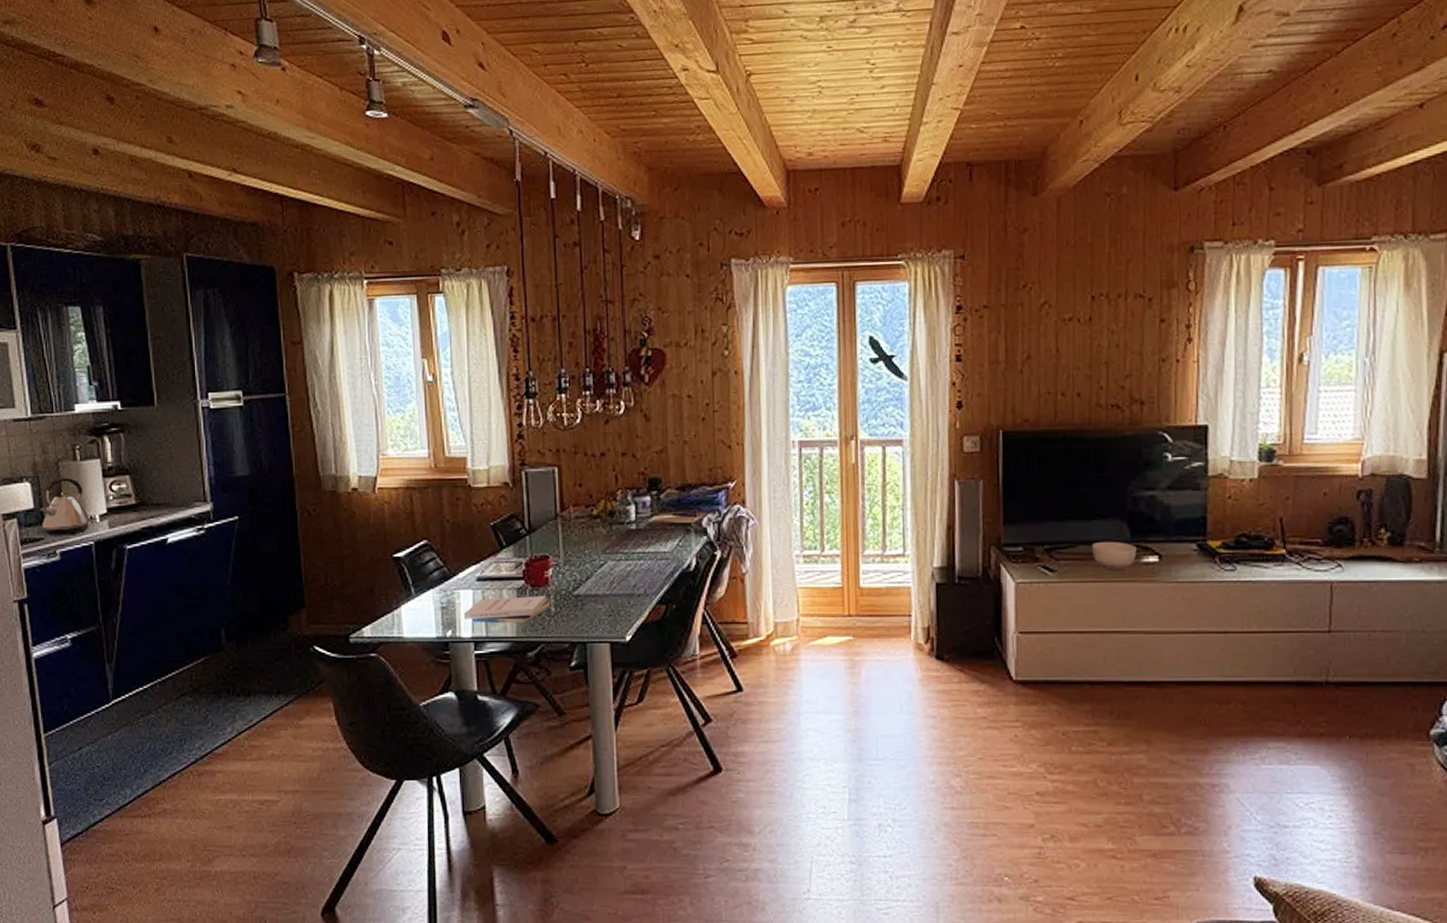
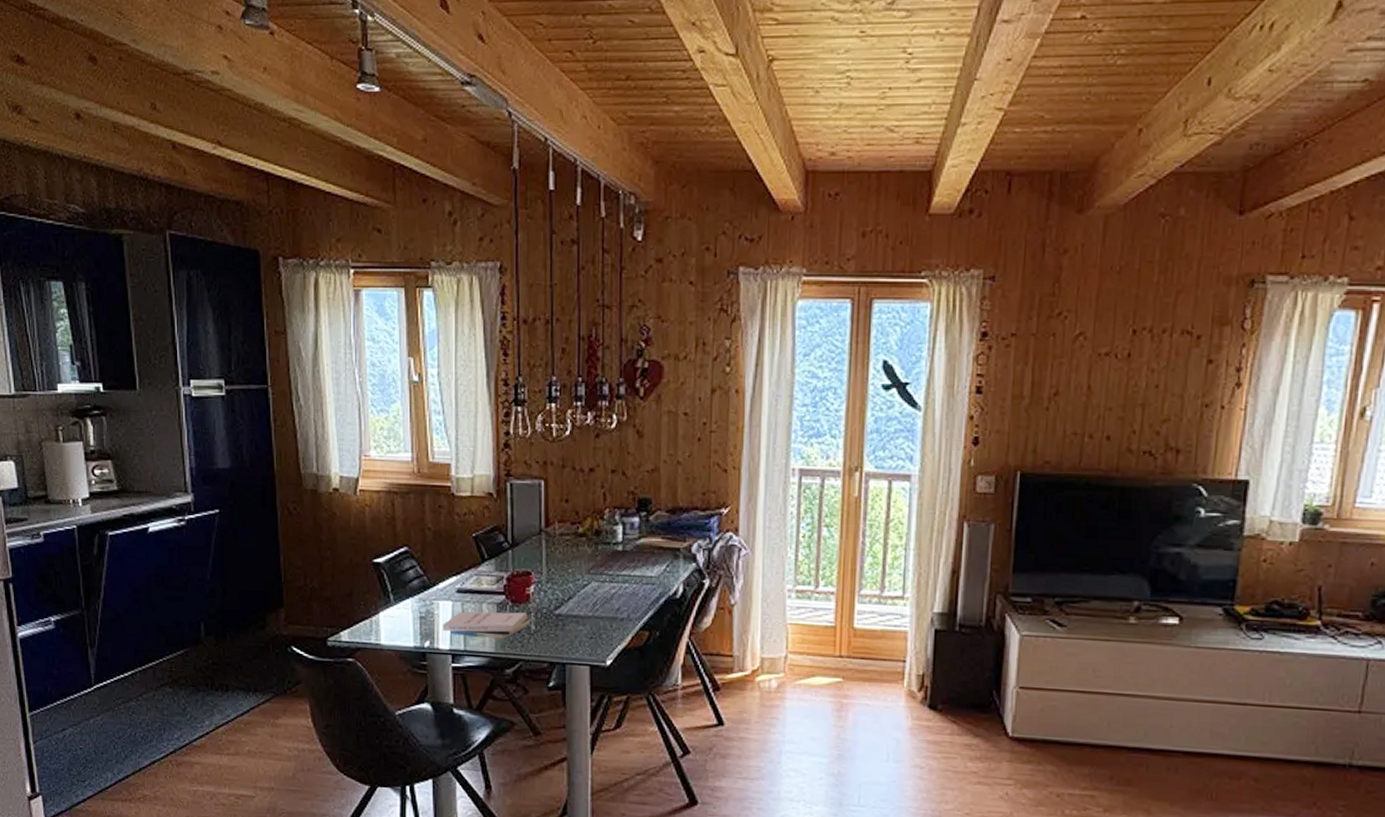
kettle: present [40,477,90,536] -> none [24,458,73,518]
bowl: present [1091,541,1137,571] -> none [1106,598,1156,631]

